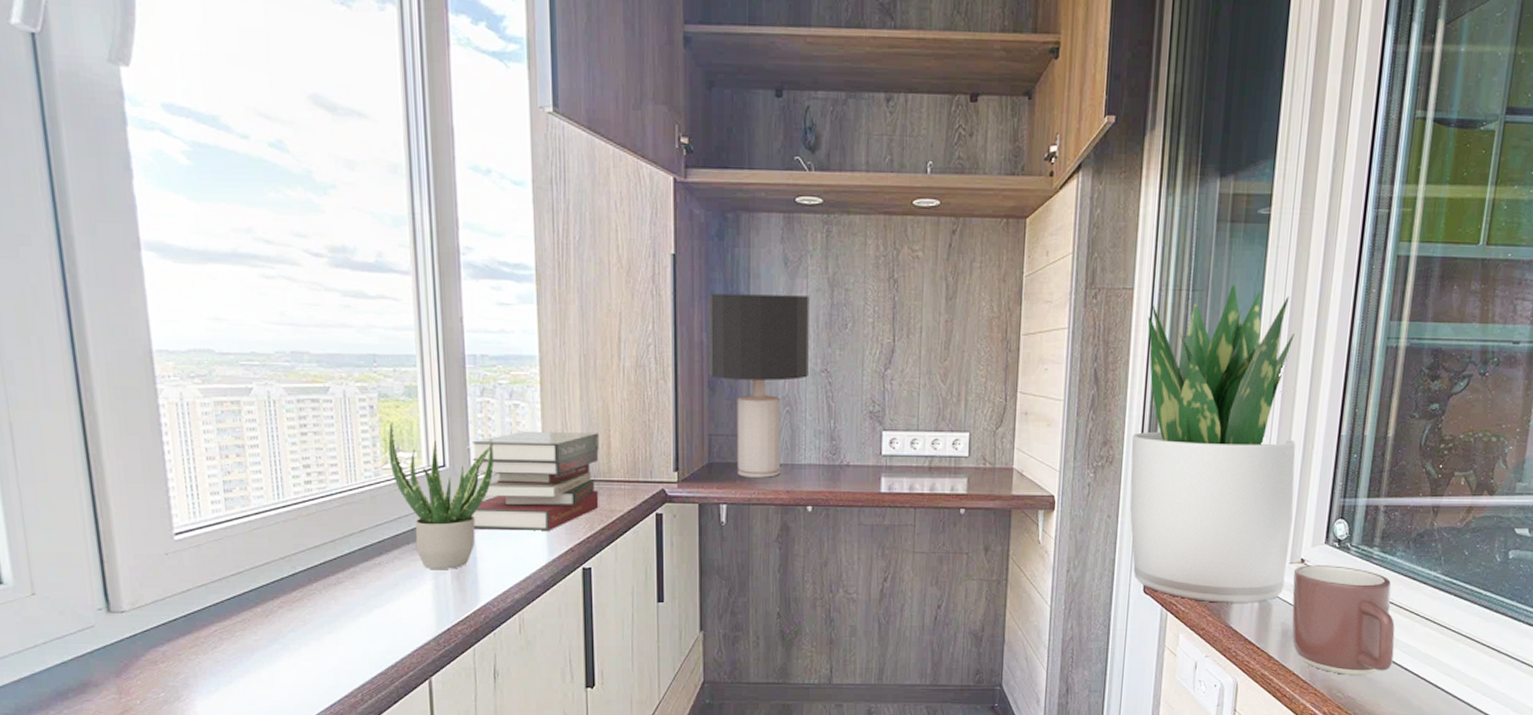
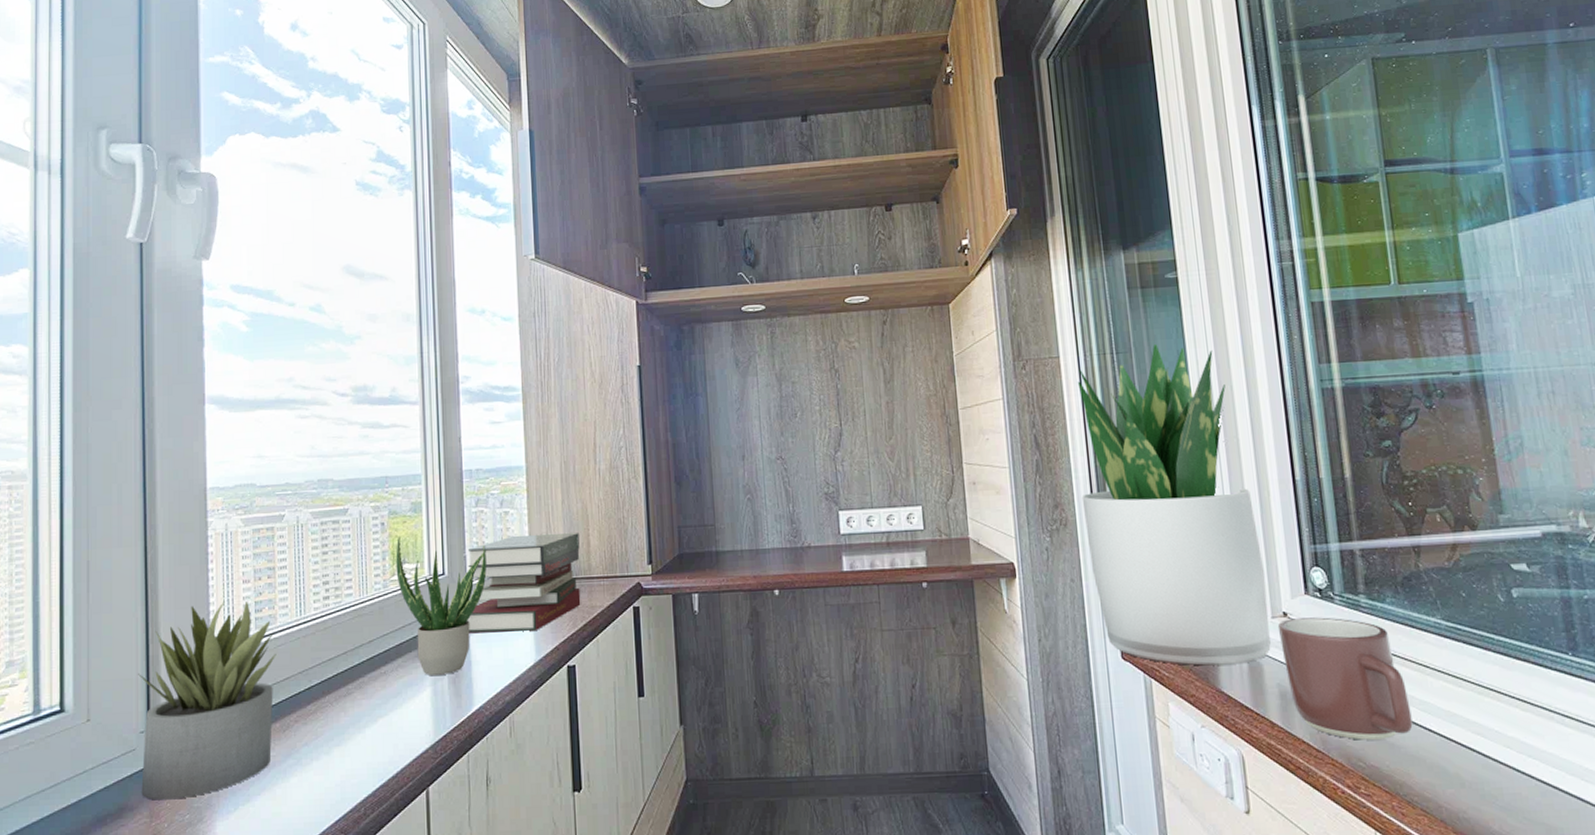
succulent plant: none [88,478,254,678] -> present [138,602,277,800]
desk lamp: present [708,293,809,479] -> none [670,391,765,567]

